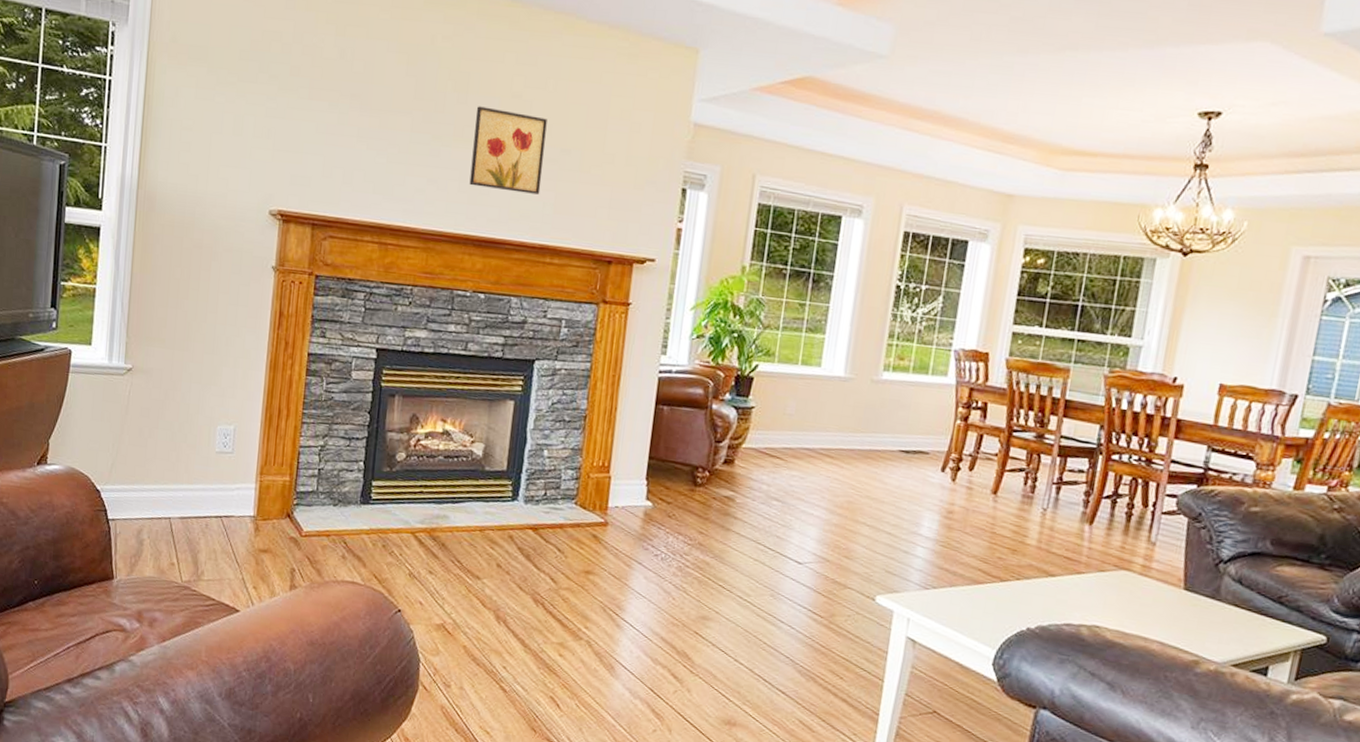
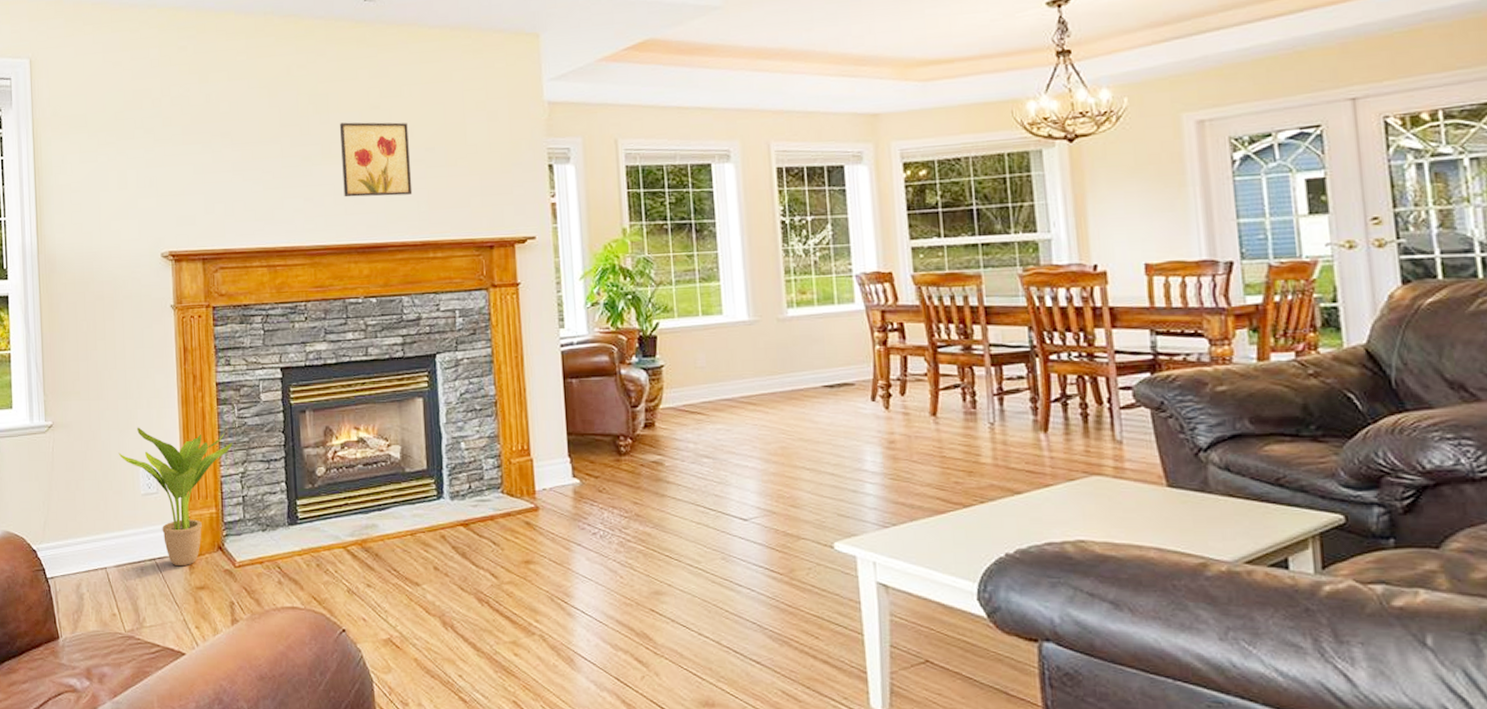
potted plant: none [197,384,317,528] -> present [118,427,233,567]

